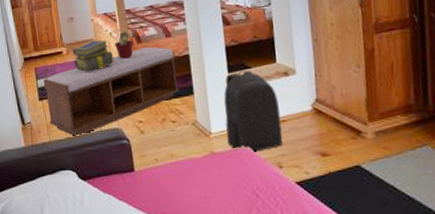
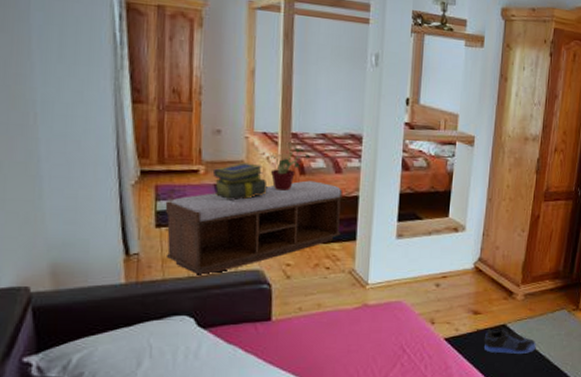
backpack: present [224,69,283,152] -> none [383,220,443,306]
sneaker: none [338,169,401,197] -> present [484,328,536,354]

